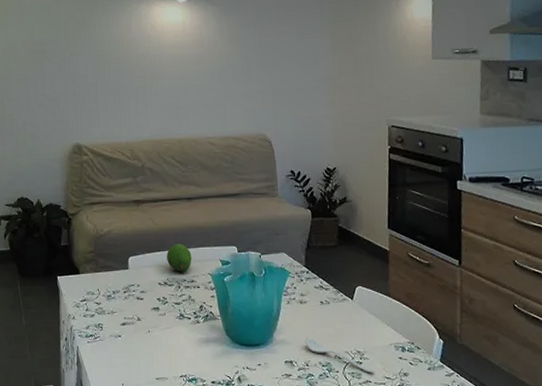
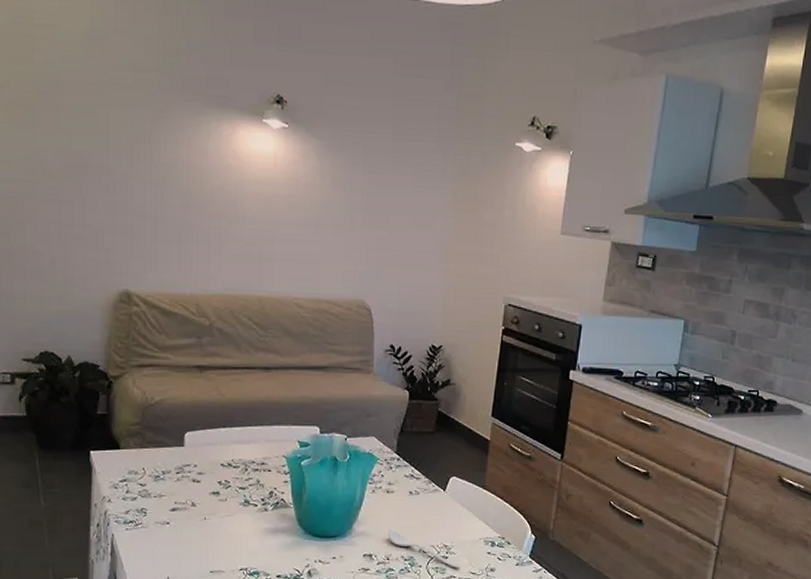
fruit: present [166,244,192,272] -> none [233,420,264,453]

